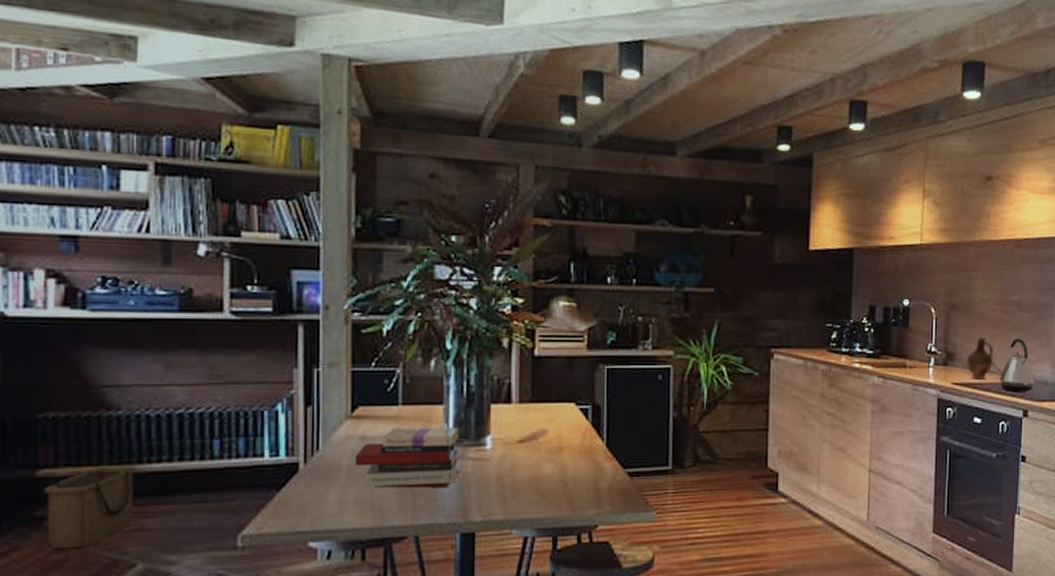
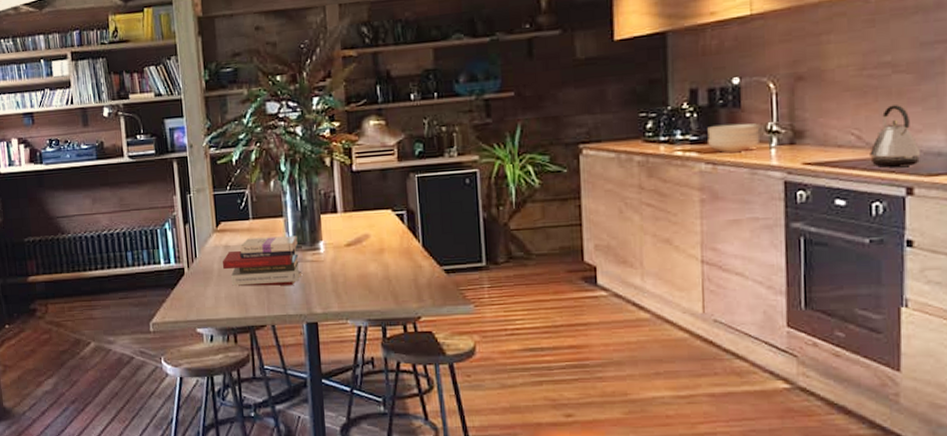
basket: present [44,466,137,550] -> none [33,273,85,332]
bowl: none [881,341,922,369] -> present [707,123,761,153]
ceramic jug: present [966,336,994,381] -> none [820,108,860,158]

